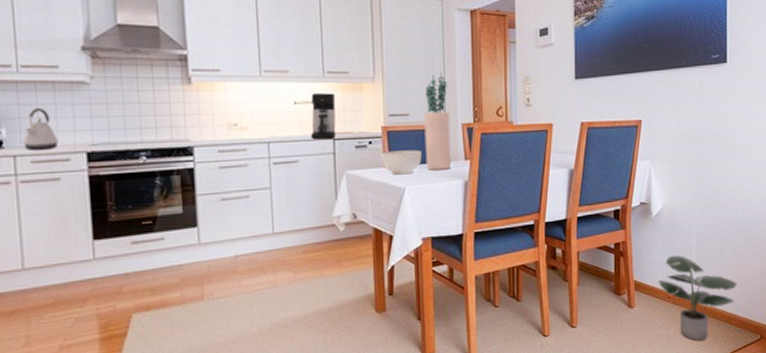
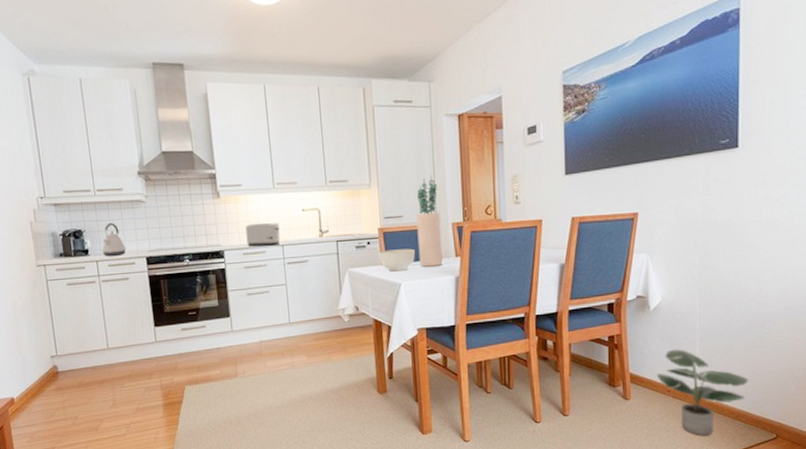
toaster: none [223,115,266,143] -> present [245,222,280,246]
coffee maker: present [310,93,336,140] -> none [316,200,339,242]

